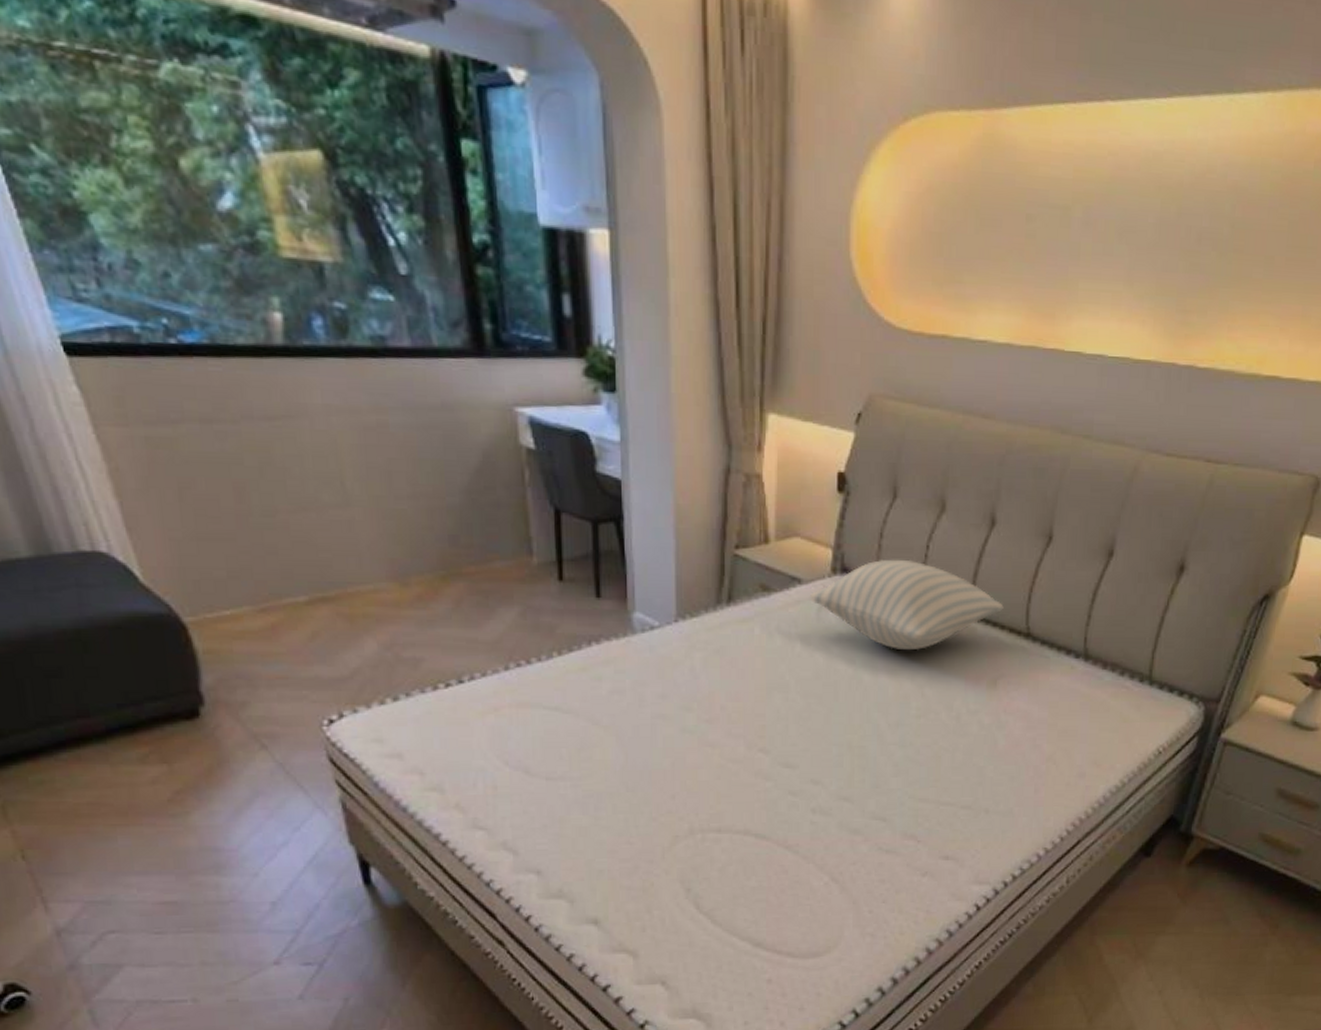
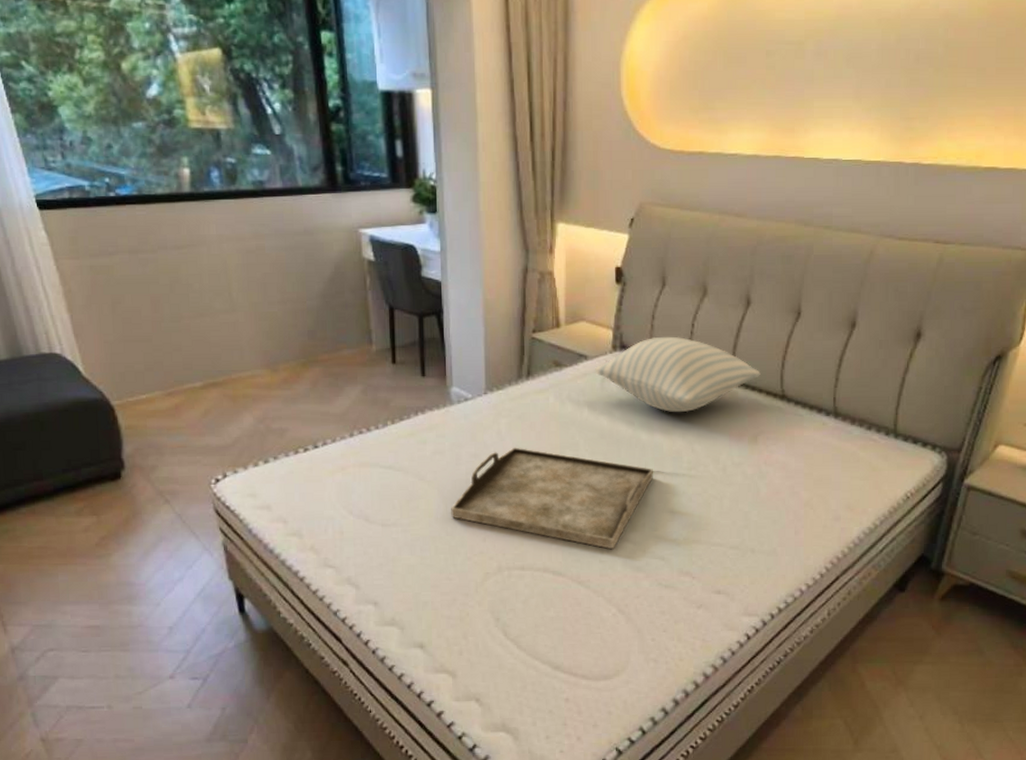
serving tray: none [632,687,876,809] -> present [451,447,653,550]

